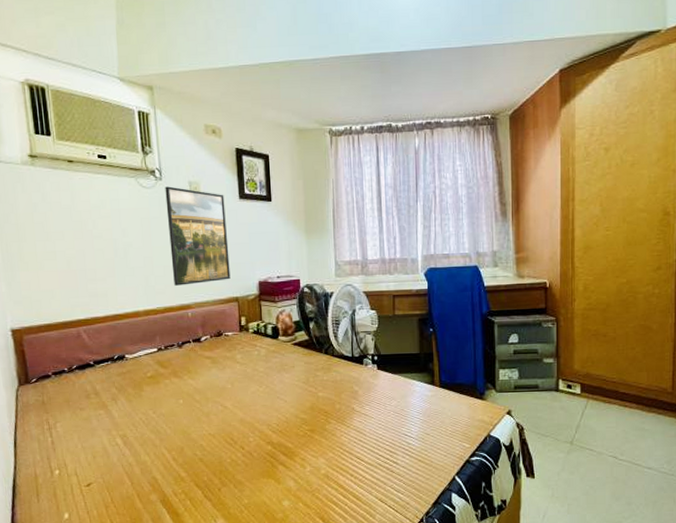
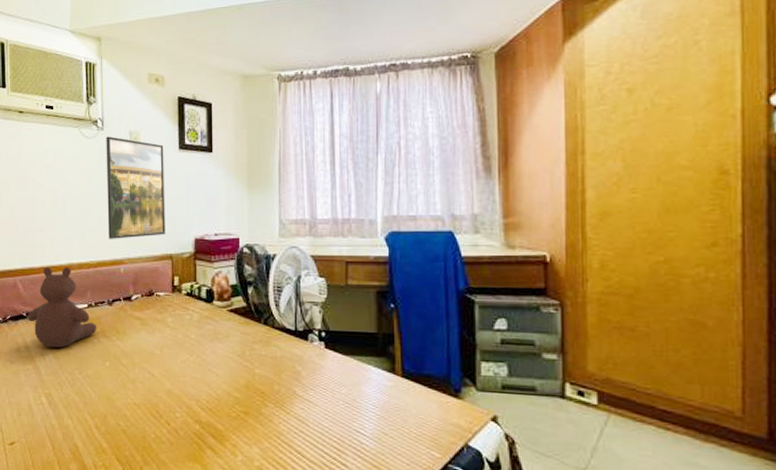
teddy bear: none [94,314,168,391] -> present [27,266,97,348]

